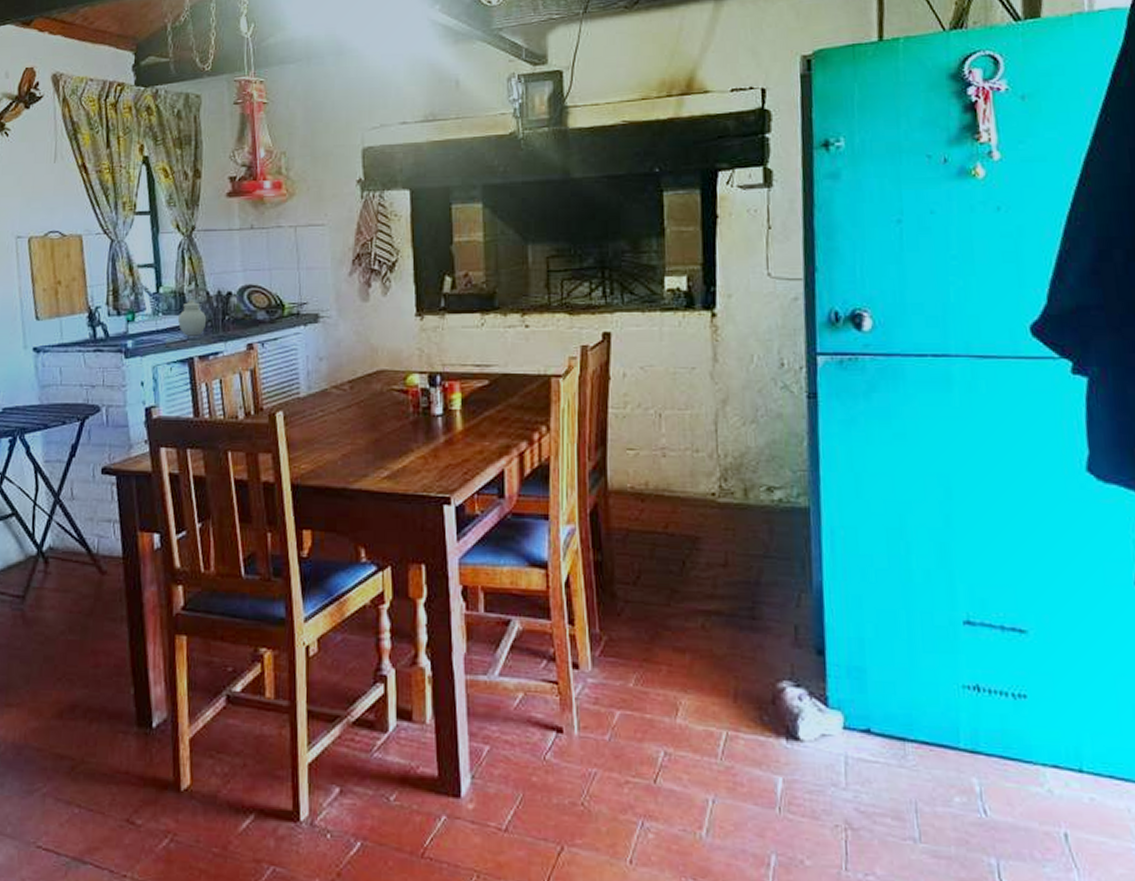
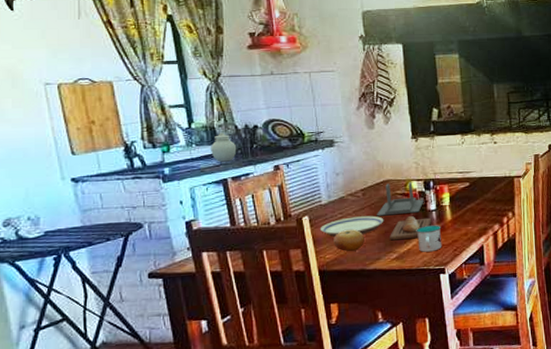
plate: none [295,416,375,441] -> present [319,215,384,237]
fruit: none [311,432,349,463] -> present [333,229,365,252]
napkin holder: none [366,373,427,418] -> present [377,181,424,216]
bread loaf: none [381,420,436,453] -> present [390,215,432,241]
mug: none [415,436,449,472] -> present [416,225,442,252]

